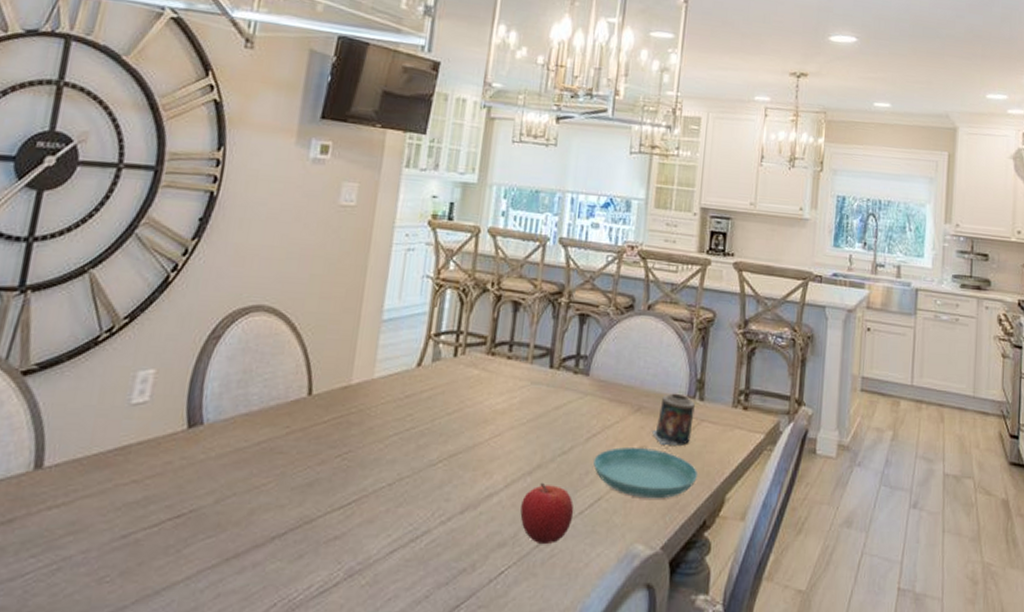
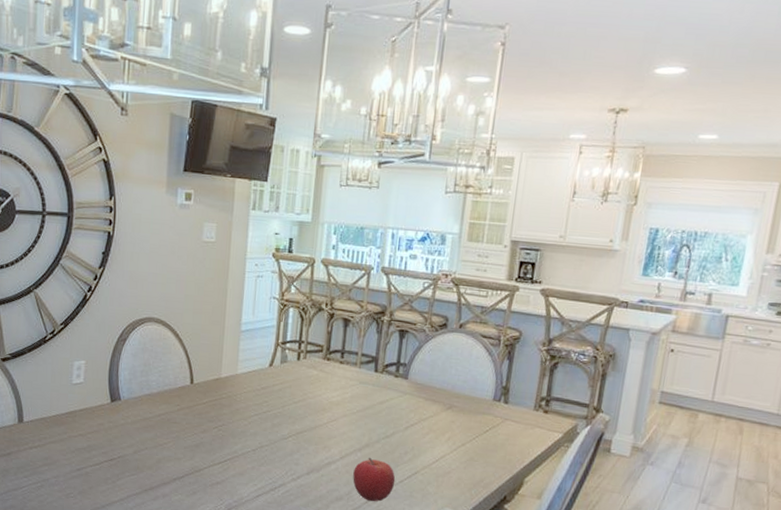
saucer: present [593,447,699,499] -> none [411,436,501,477]
candle: present [652,393,695,445] -> none [461,396,500,438]

